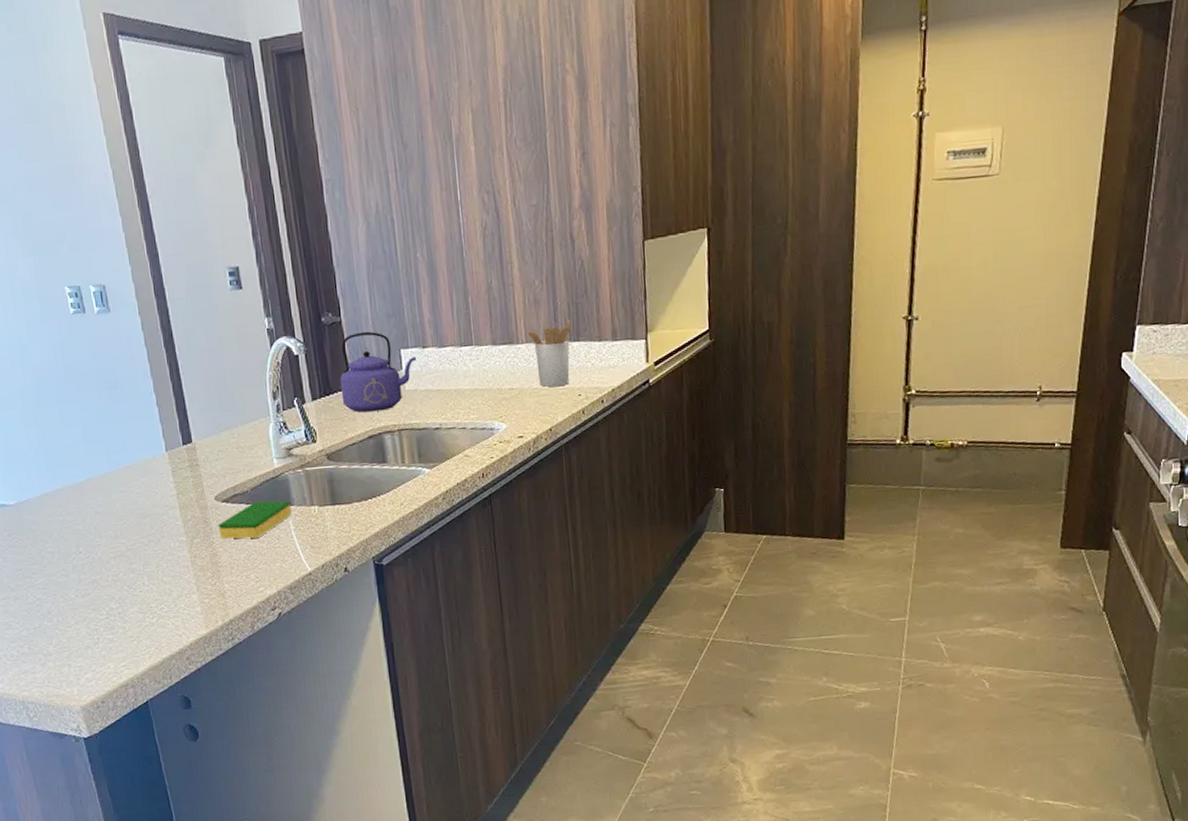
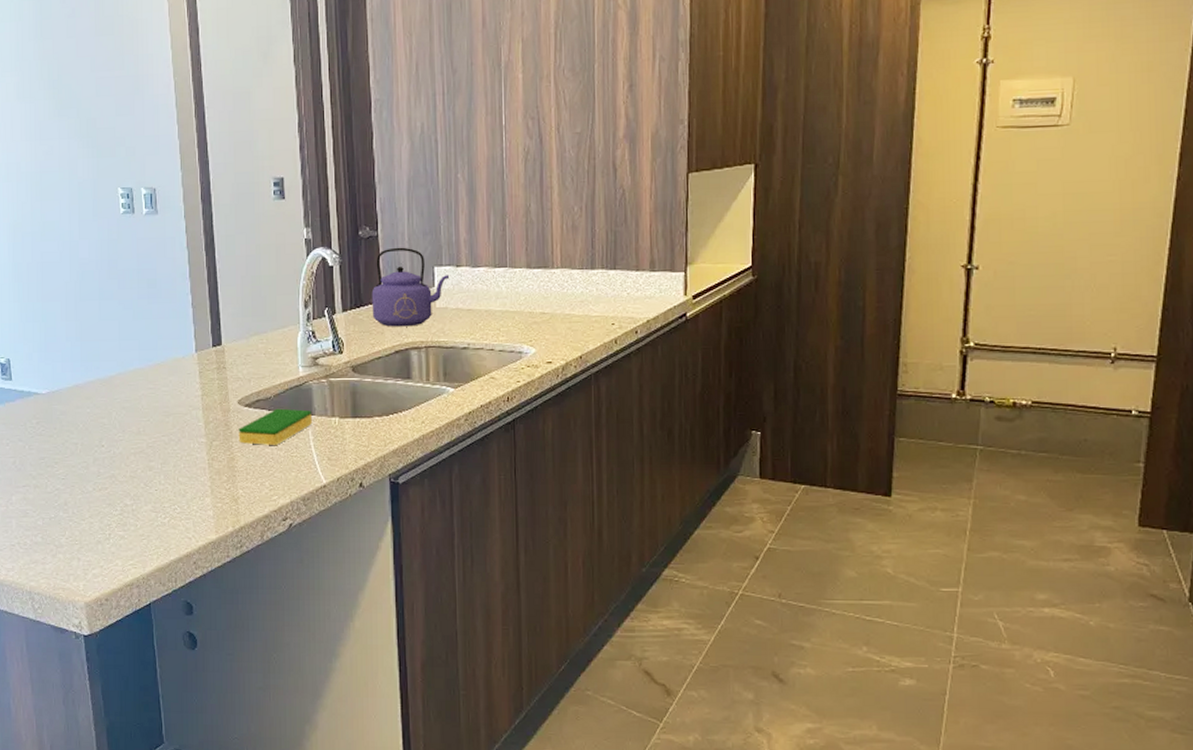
utensil holder: present [527,319,571,388] -> none [563,247,608,315]

